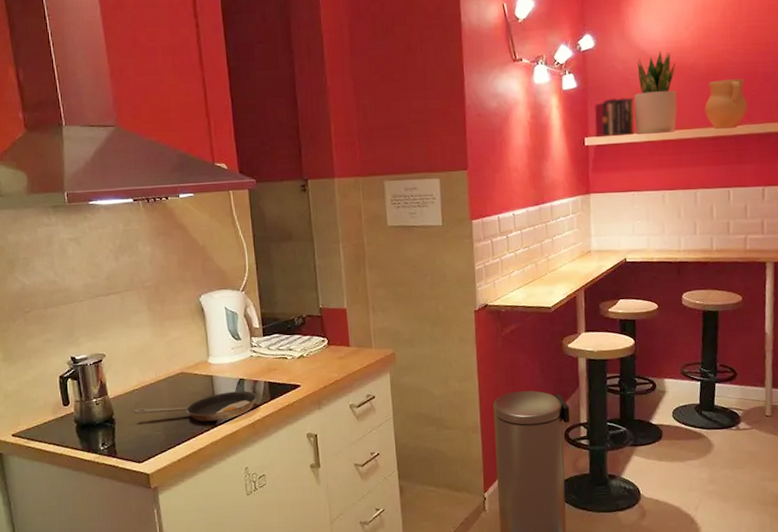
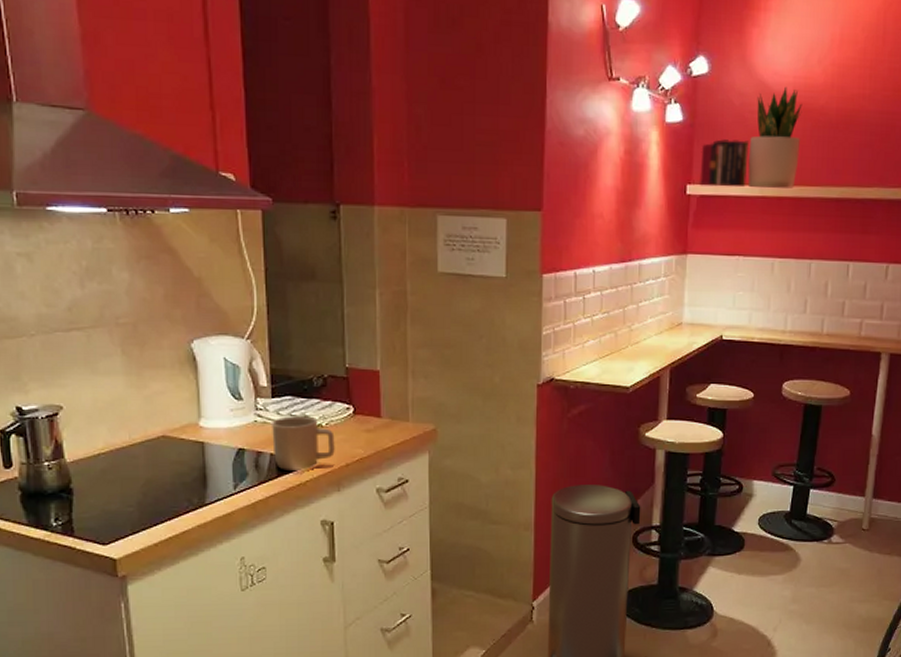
frying pan: present [133,390,257,422] -> none [97,463,260,499]
mug: none [264,349,315,395] -> present [272,416,335,472]
ceramic jug: present [705,79,748,129] -> none [830,130,880,190]

